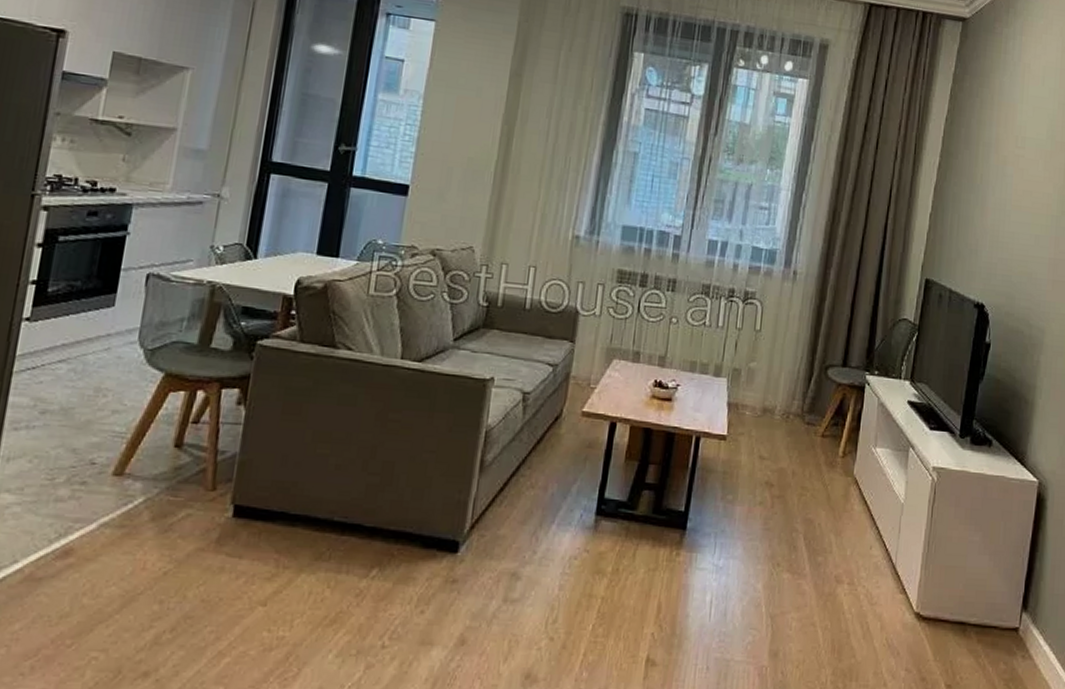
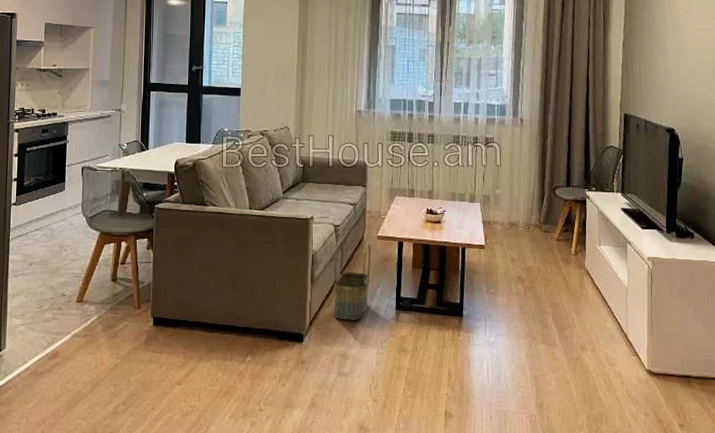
basket: none [506,414,571,527] -> present [334,241,371,320]

